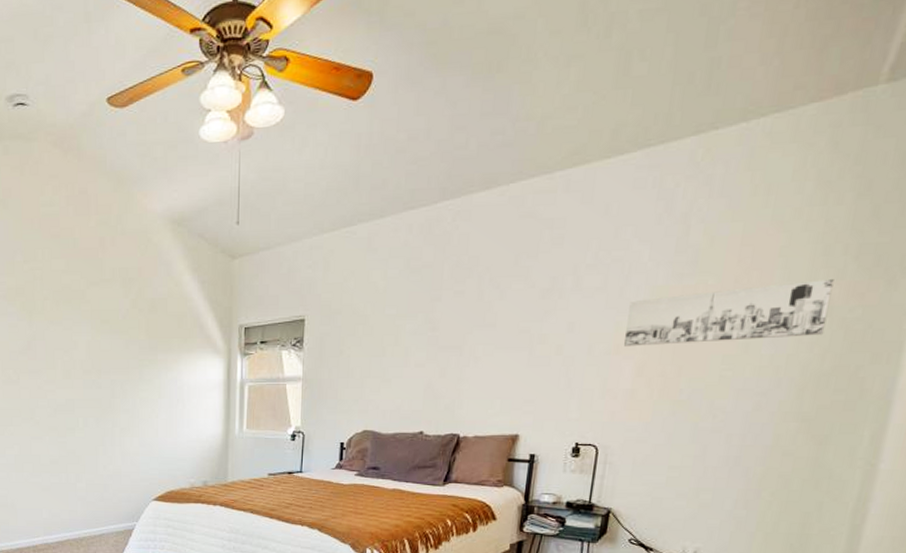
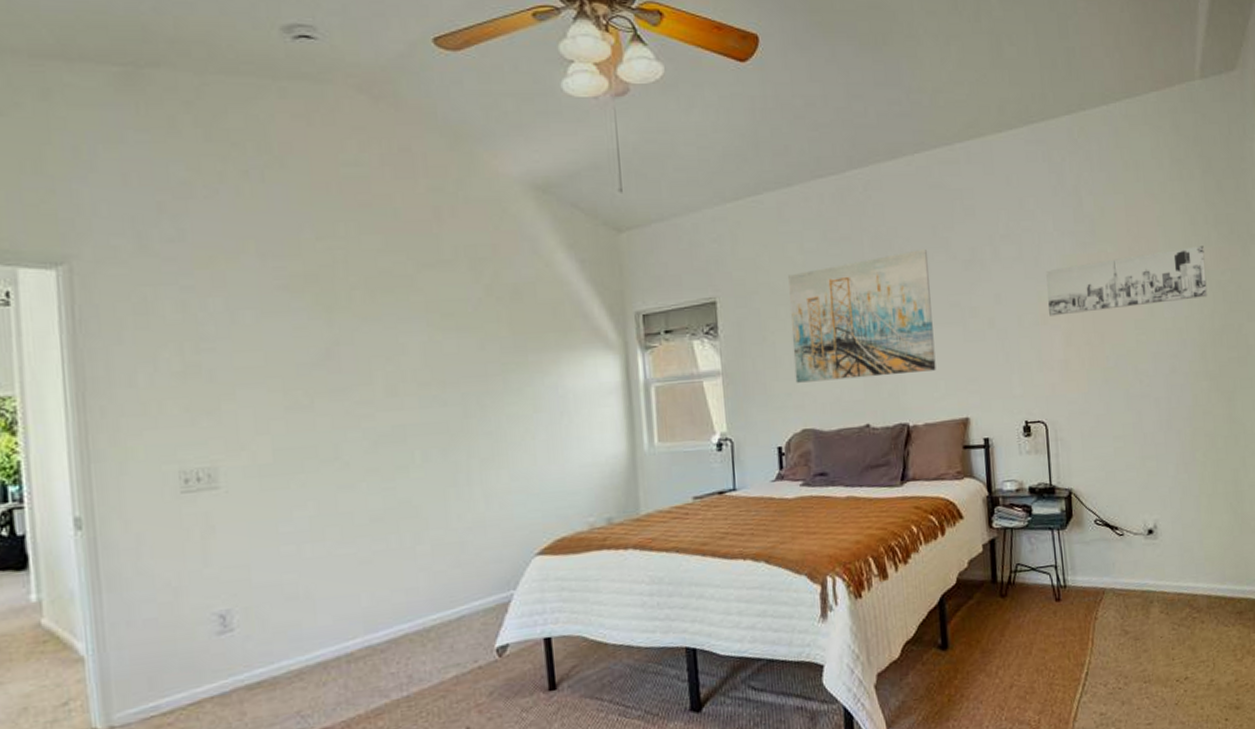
wall art: none [363,278,507,391] -> present [788,249,936,383]

